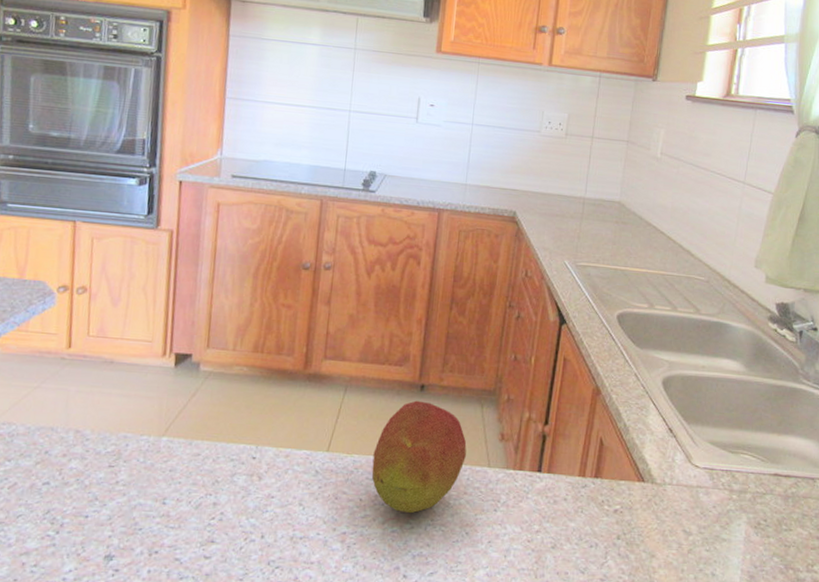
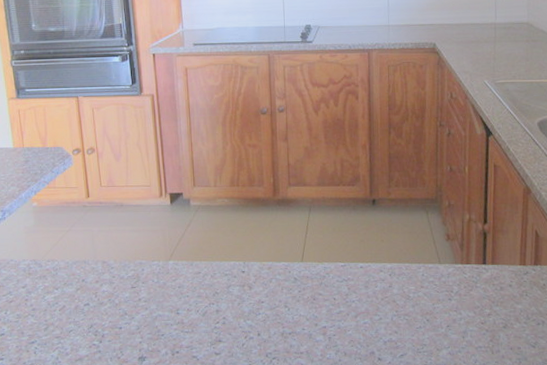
fruit: present [372,400,467,514] -> none [340,213,419,307]

